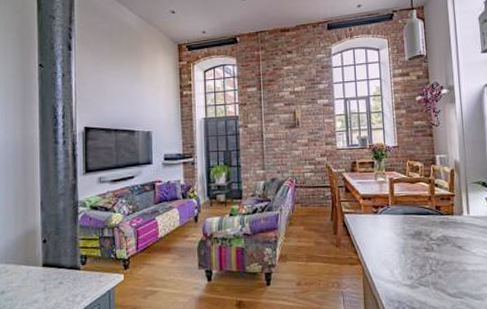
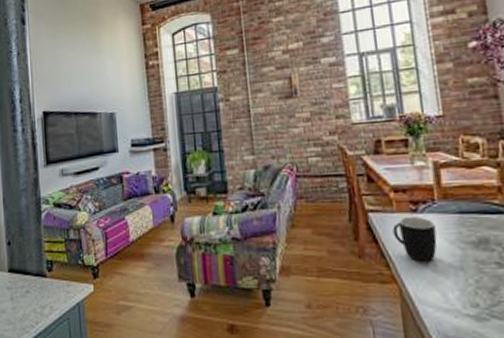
mug: none [360,216,389,250] -> present [393,216,438,263]

